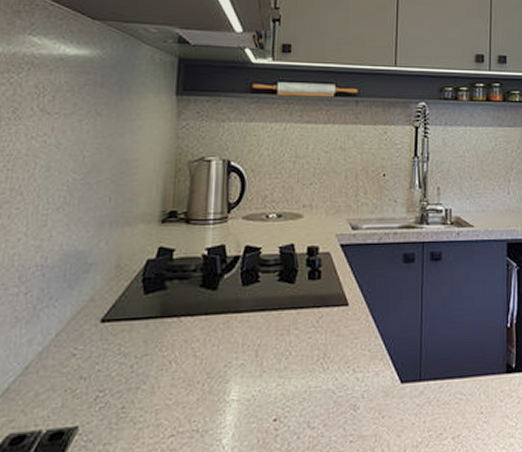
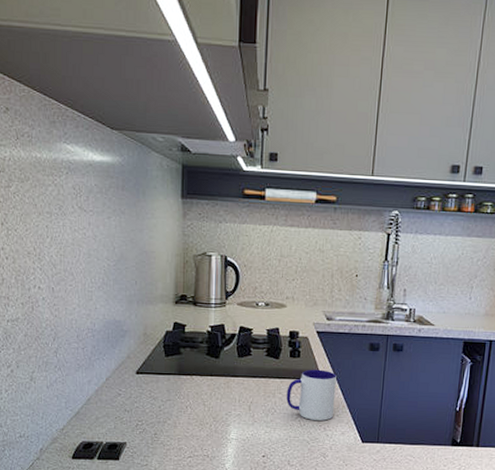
mug: none [304,292,366,361] -> present [286,369,336,421]

